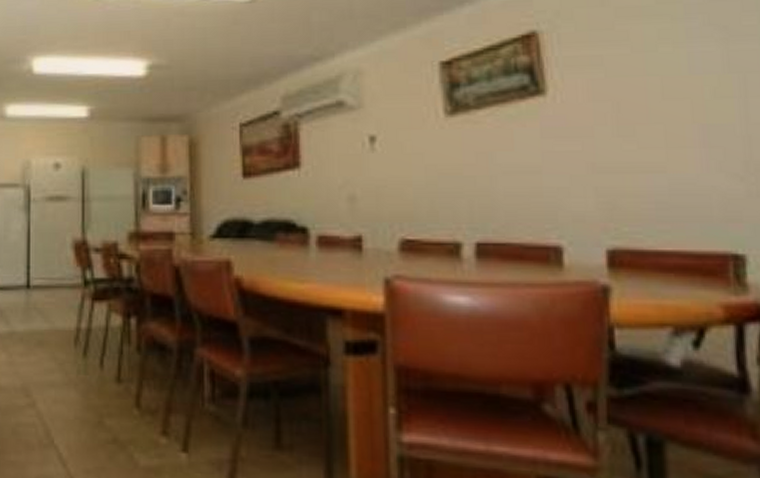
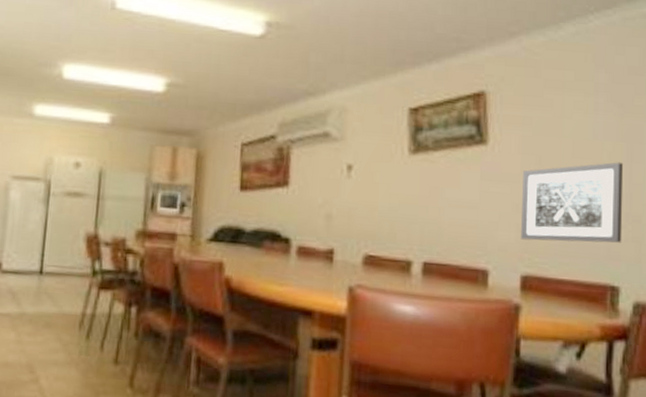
wall art: none [597,98,743,206] -> present [521,162,624,243]

